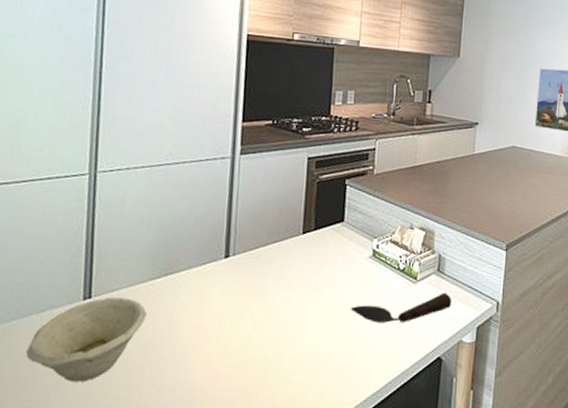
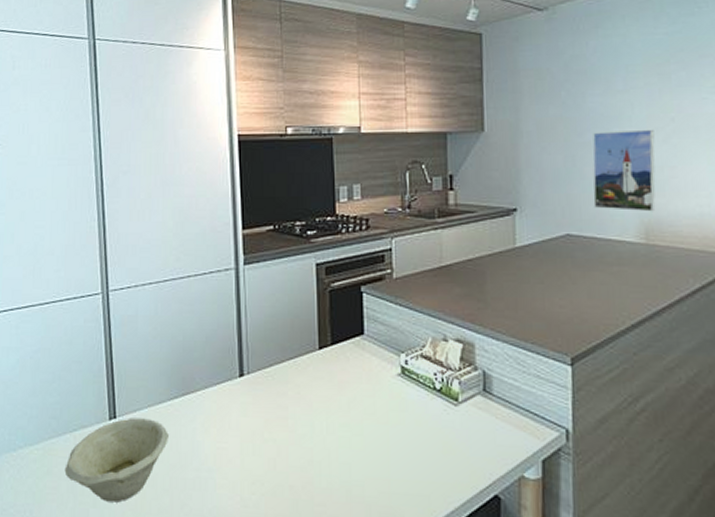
spoon: present [350,292,452,323] -> none [381,417,506,452]

